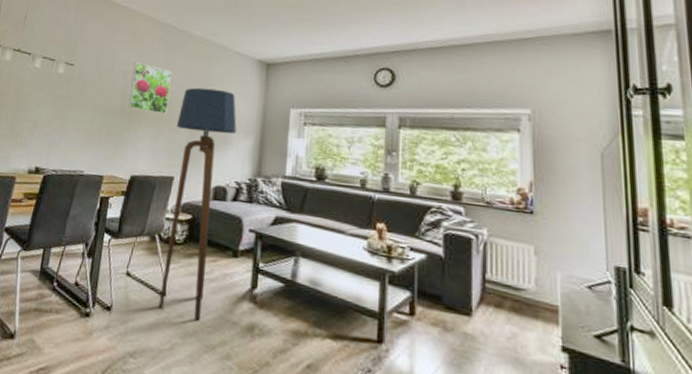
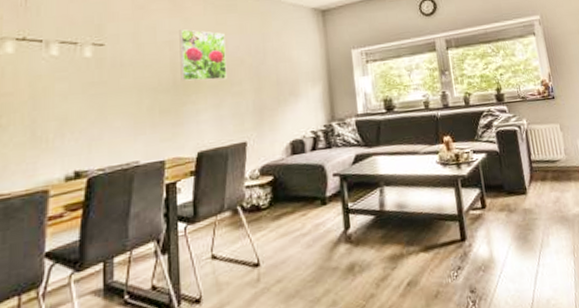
floor lamp: present [158,87,237,321] -> none [239,43,303,281]

